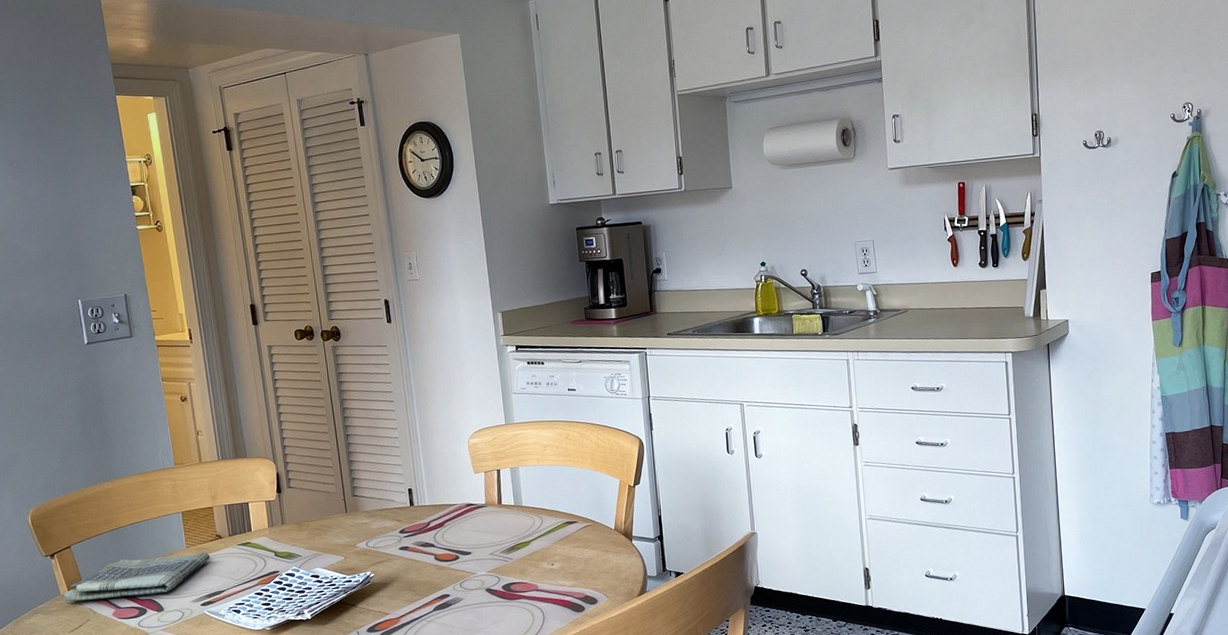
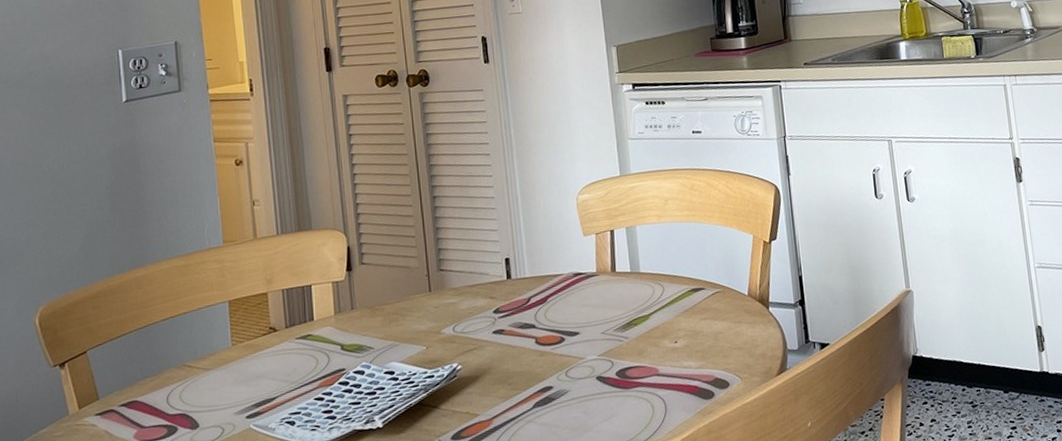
dish towel: present [63,552,210,603] -> none [73,350,261,424]

